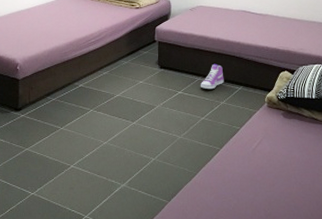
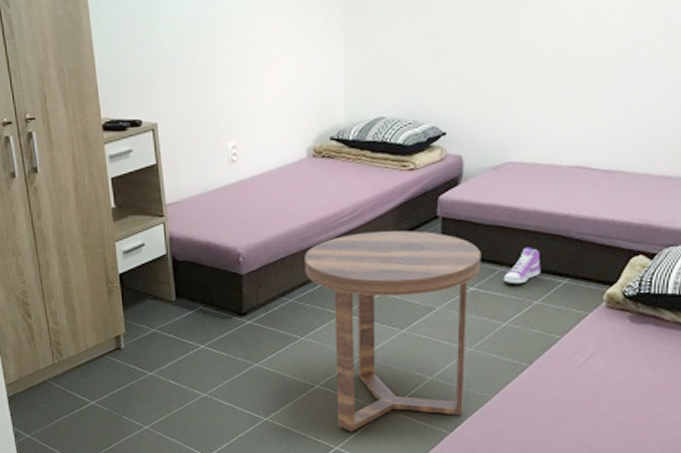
side table: none [64,50,185,203] -> present [304,230,482,432]

